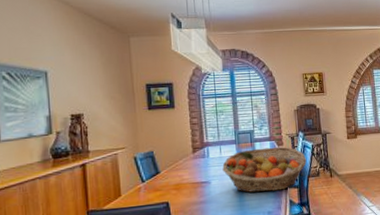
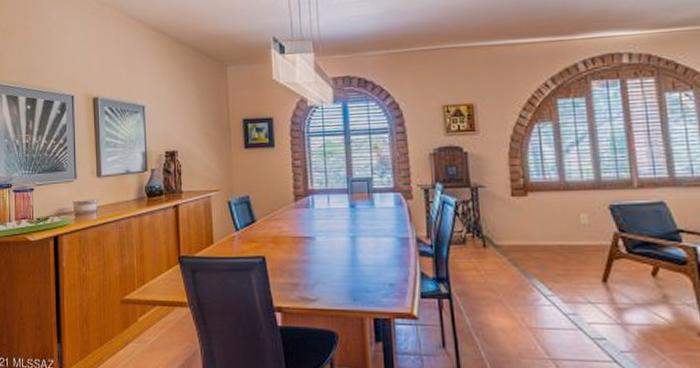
fruit basket: present [222,146,306,193] -> none [330,200,446,258]

